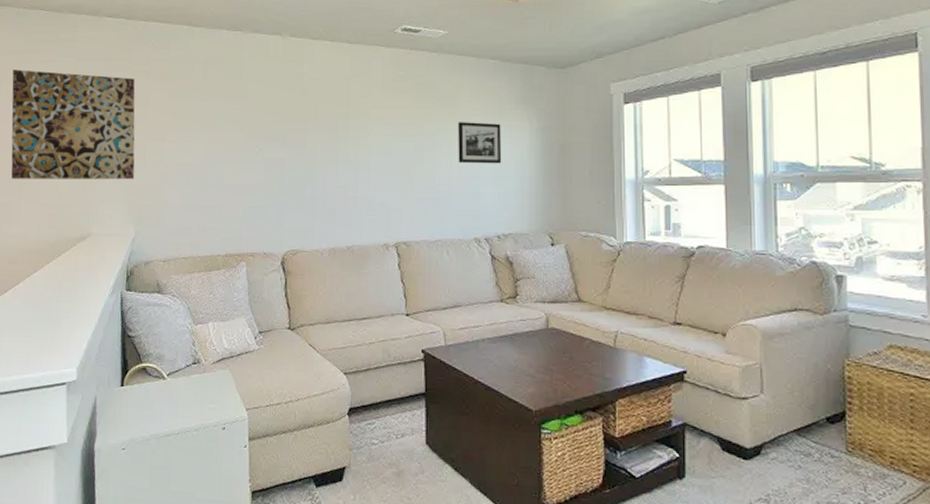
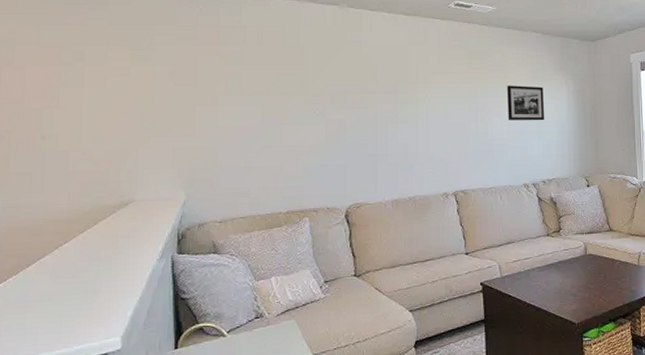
wall art: present [11,69,135,180] -> none [28,32,184,147]

